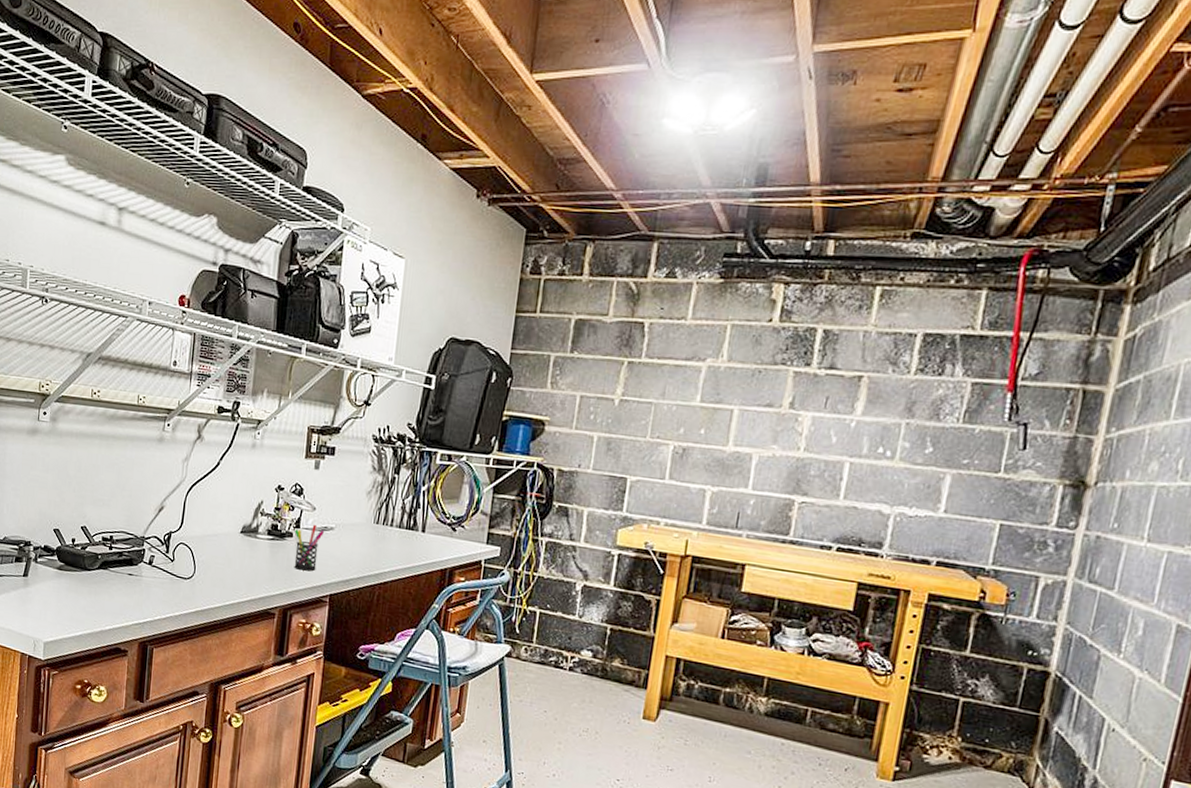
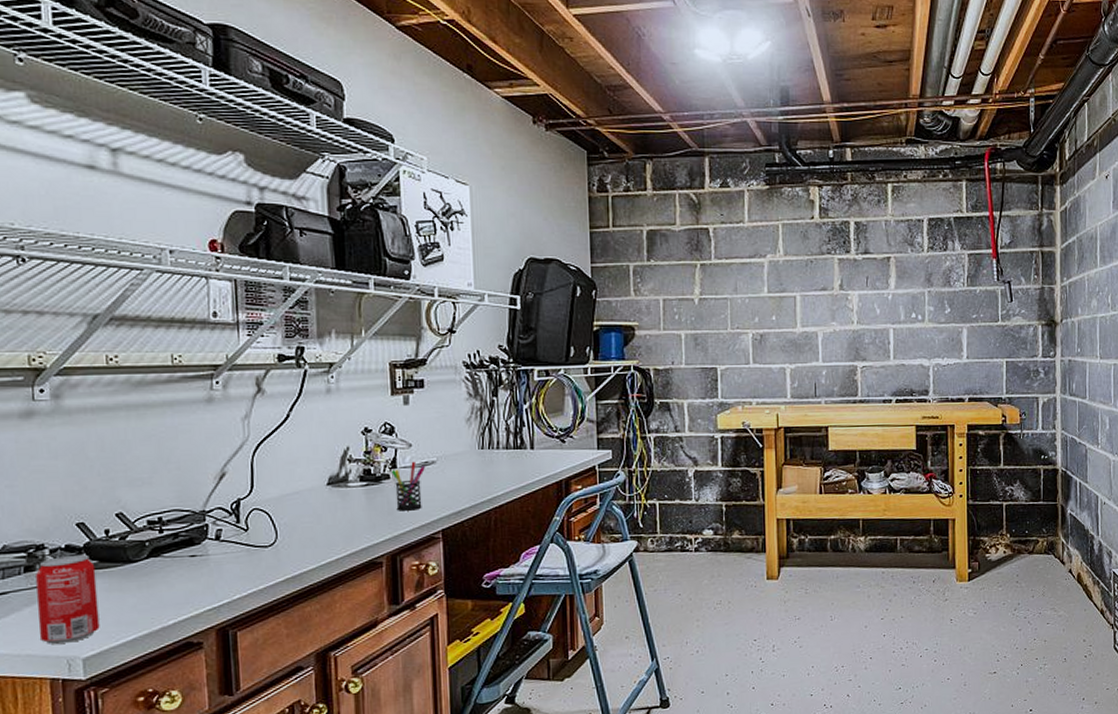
beverage can: none [18,554,62,627] -> present [36,554,100,644]

